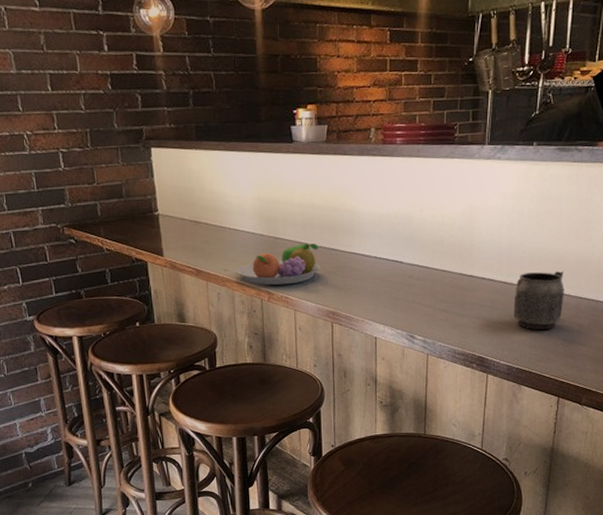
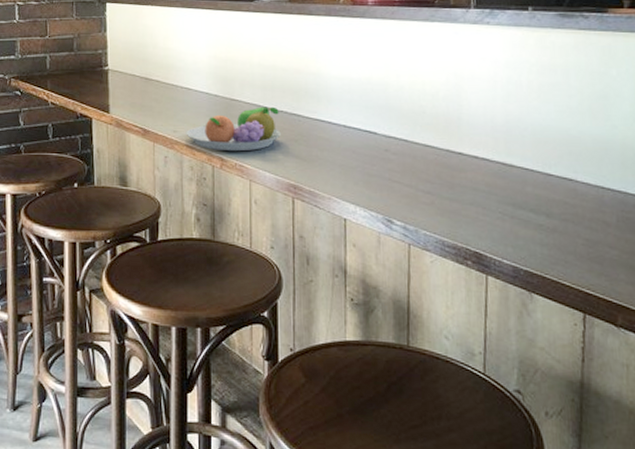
mug: present [514,271,564,331] -> none [515,154,581,225]

